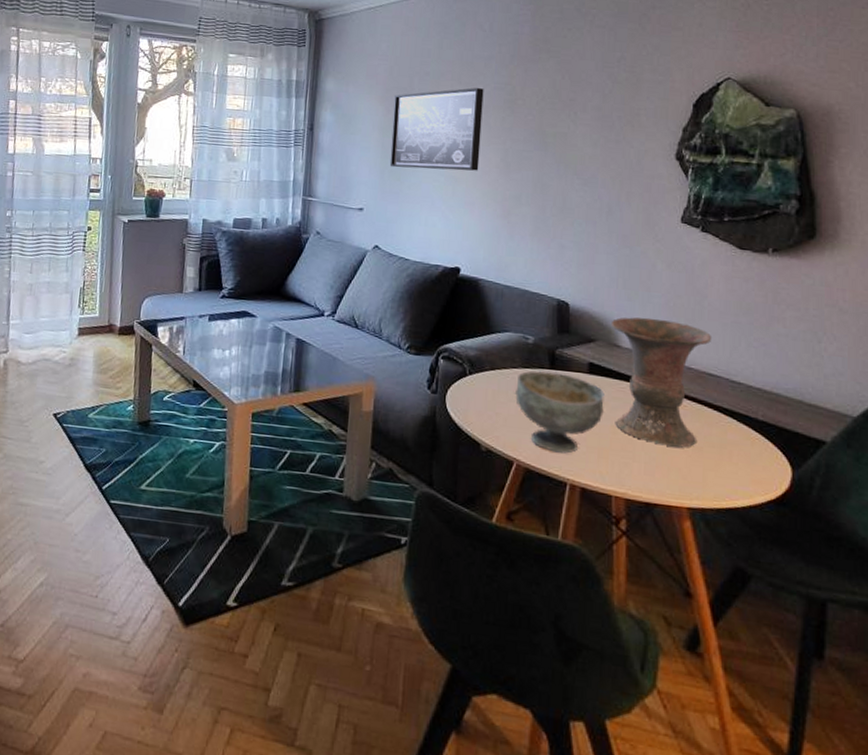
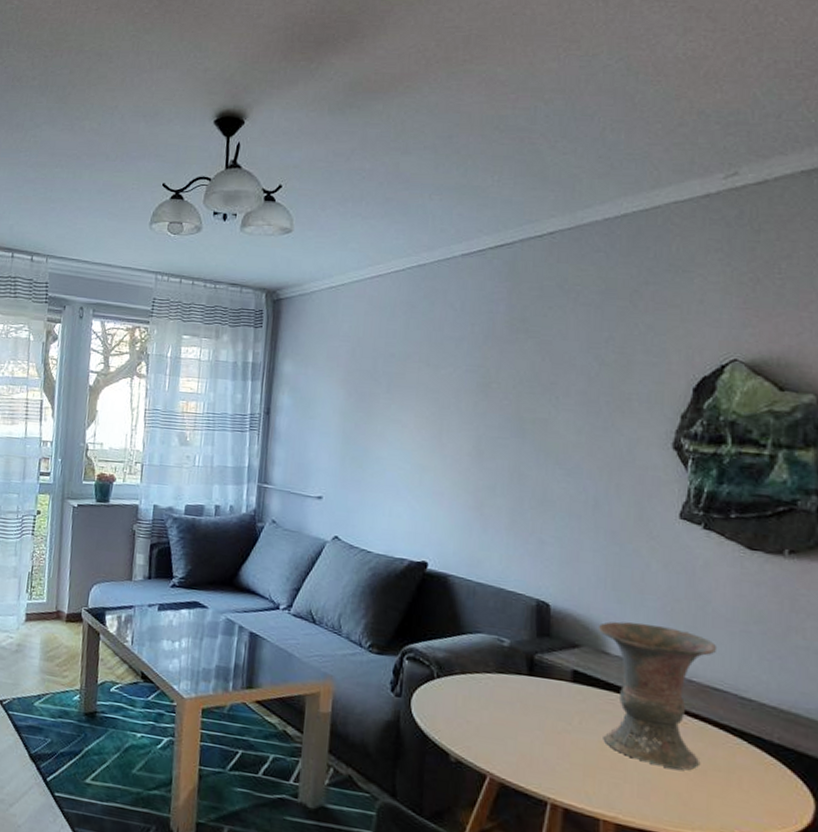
wall art: present [389,88,484,171] -> none [351,370,455,459]
bowl: present [515,370,605,454] -> none [489,676,591,769]

